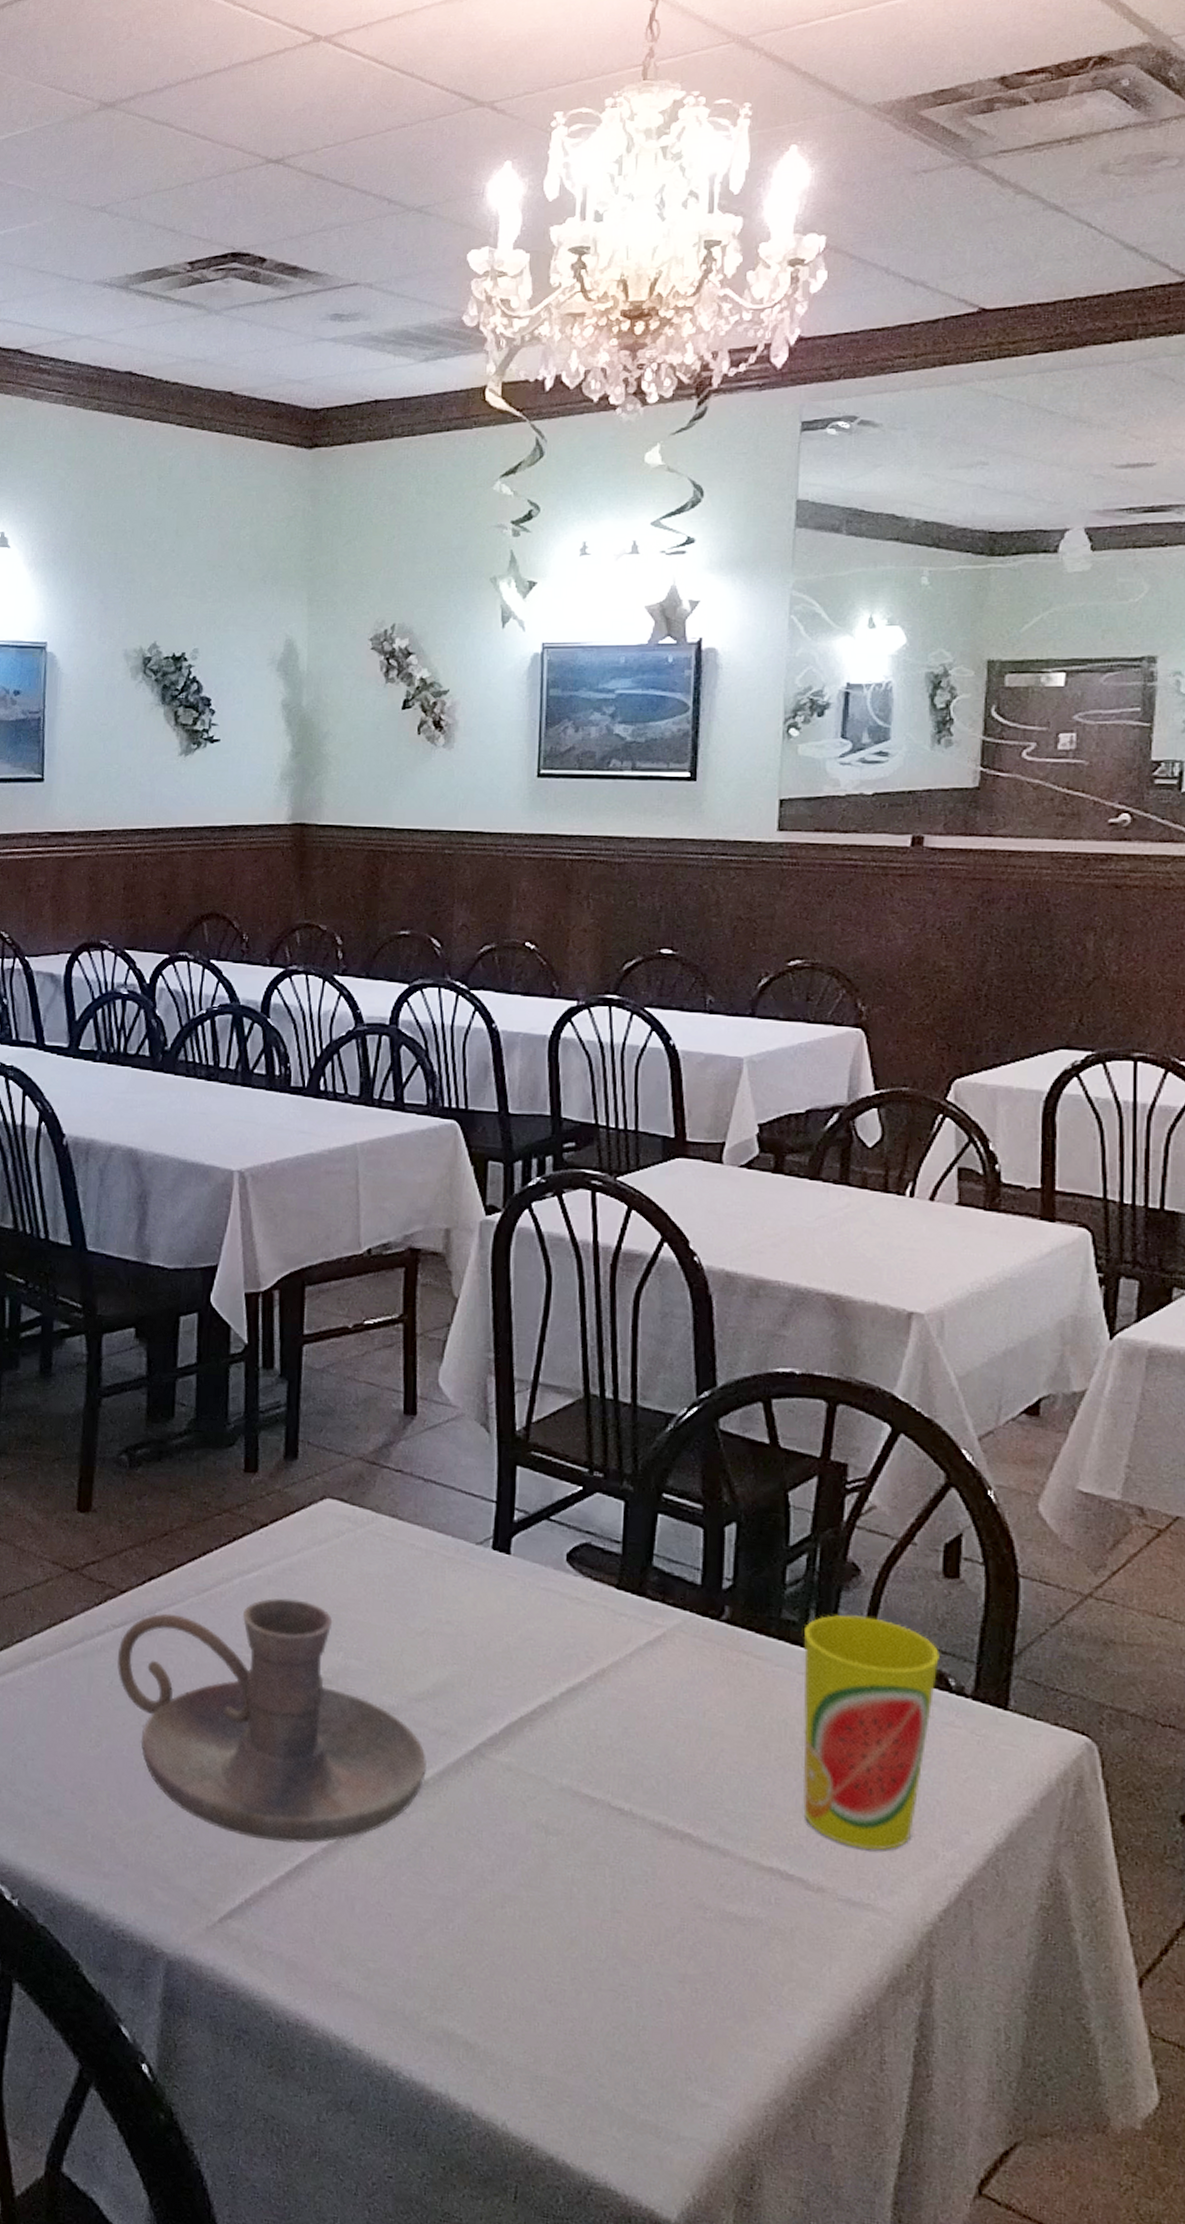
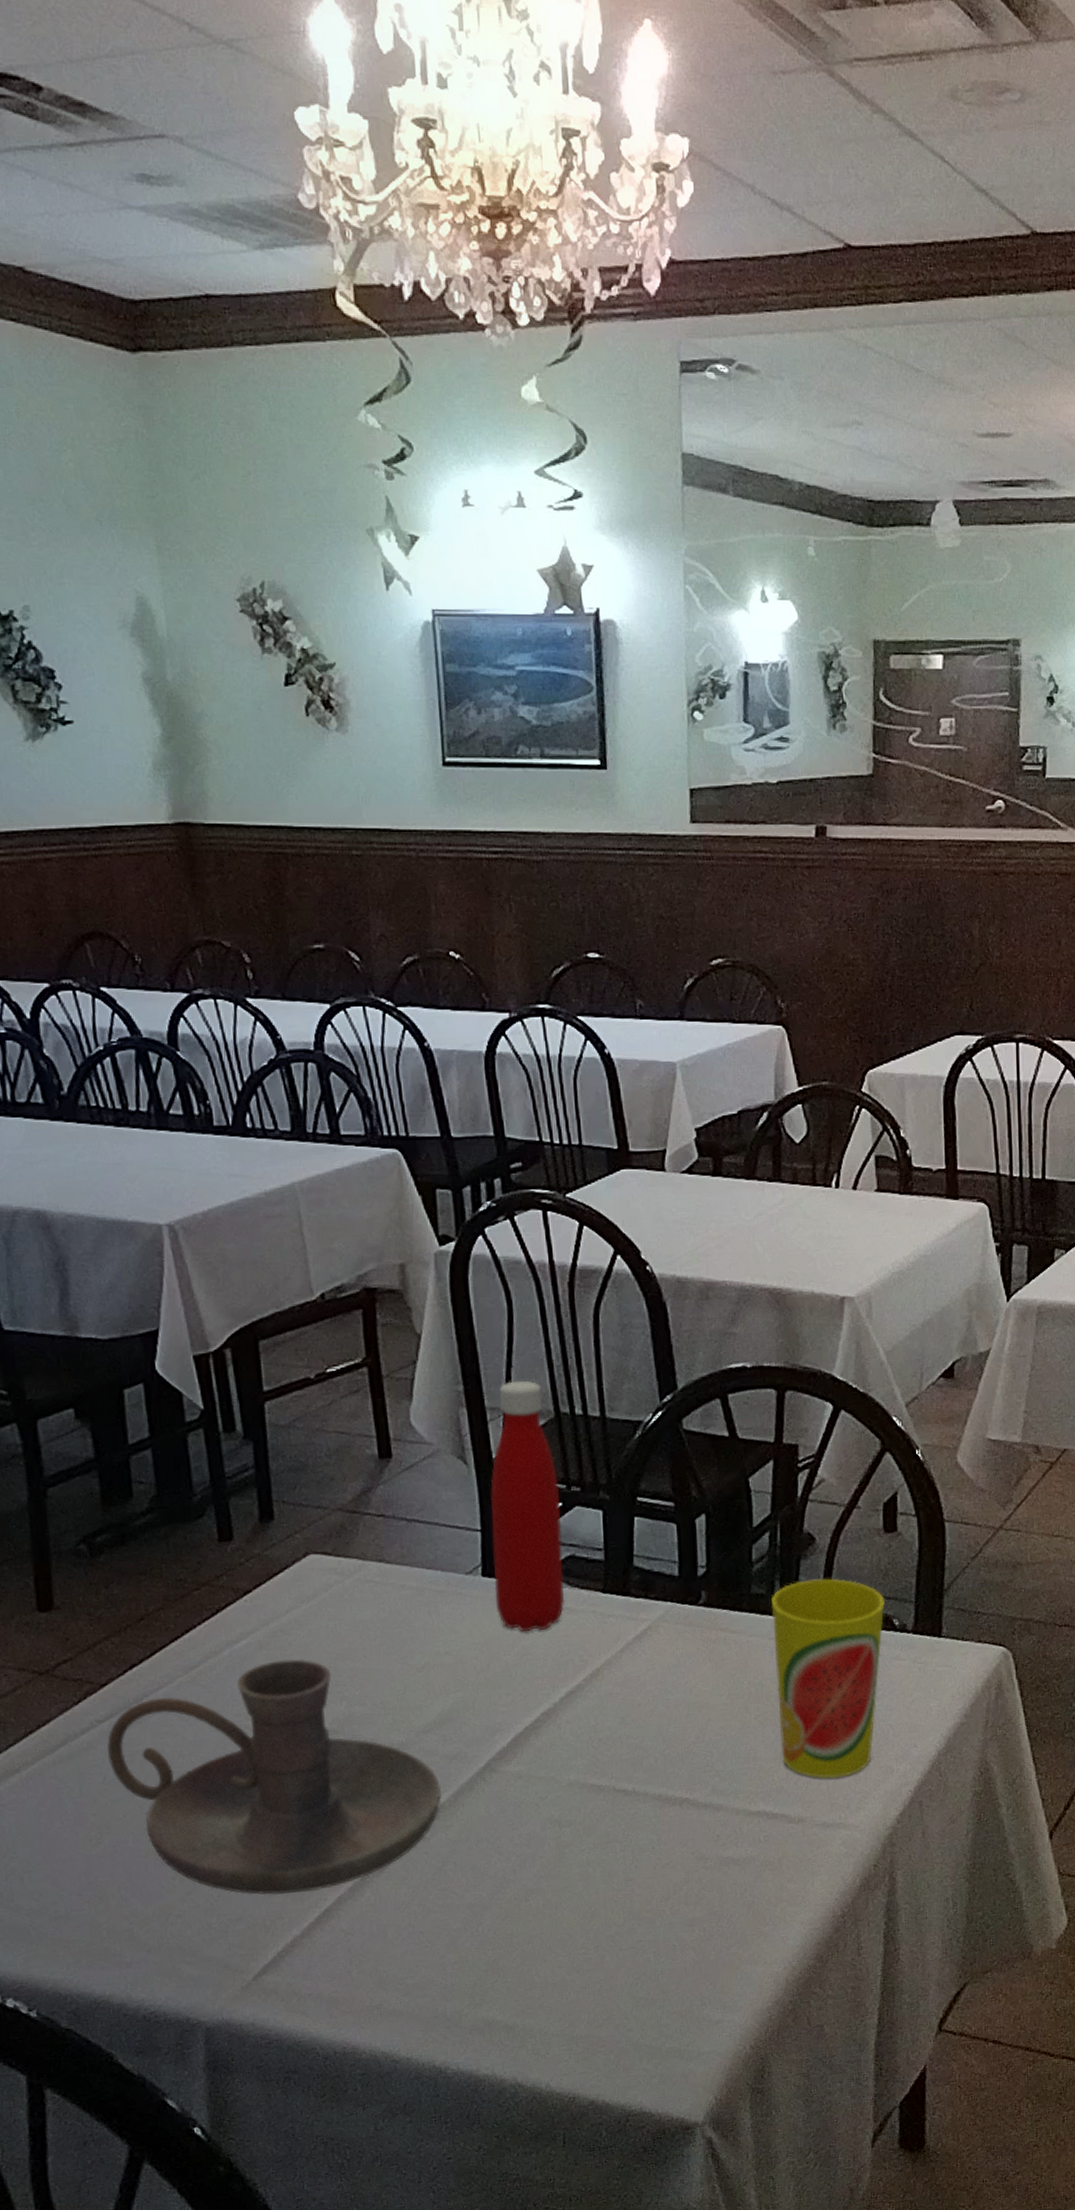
bottle: none [503,1355,581,1617] -> present [491,1380,565,1632]

